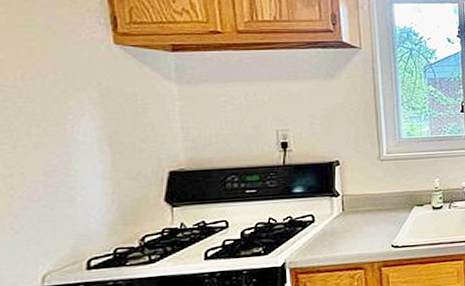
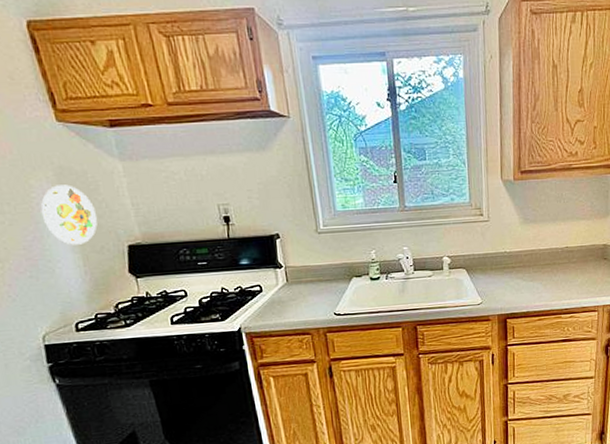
decorative plate: none [75,107,138,171] -> present [41,184,97,245]

